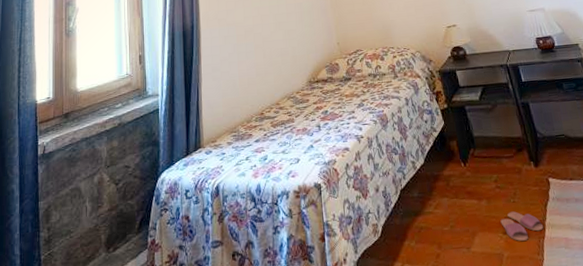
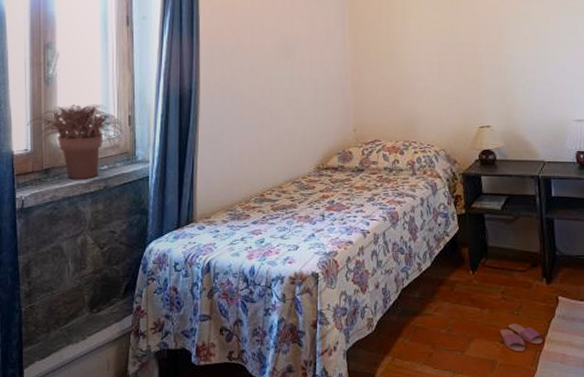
potted plant: none [49,48,136,121] -> present [26,104,125,180]

